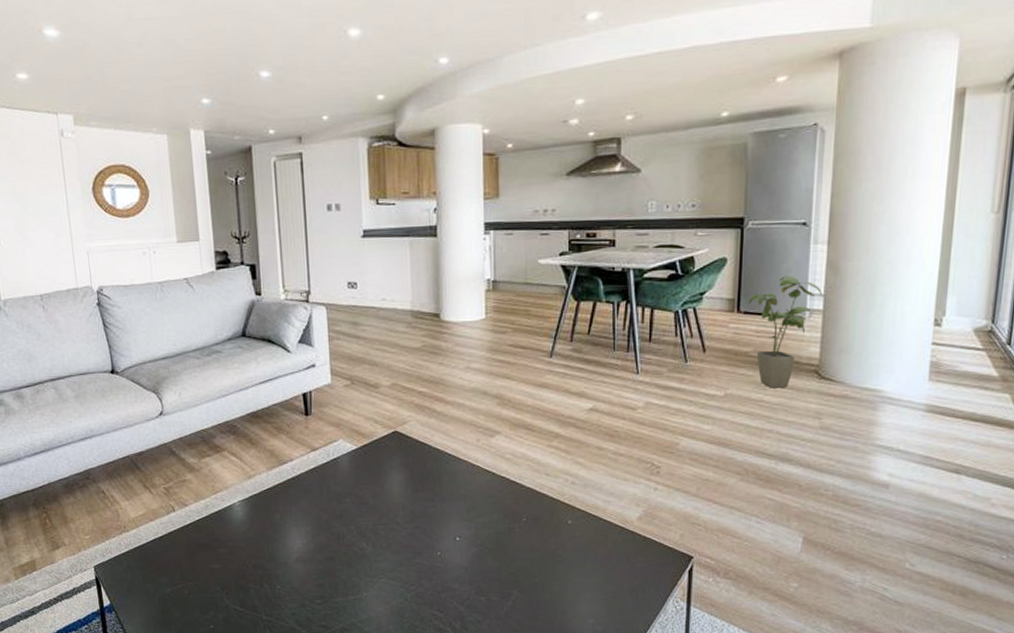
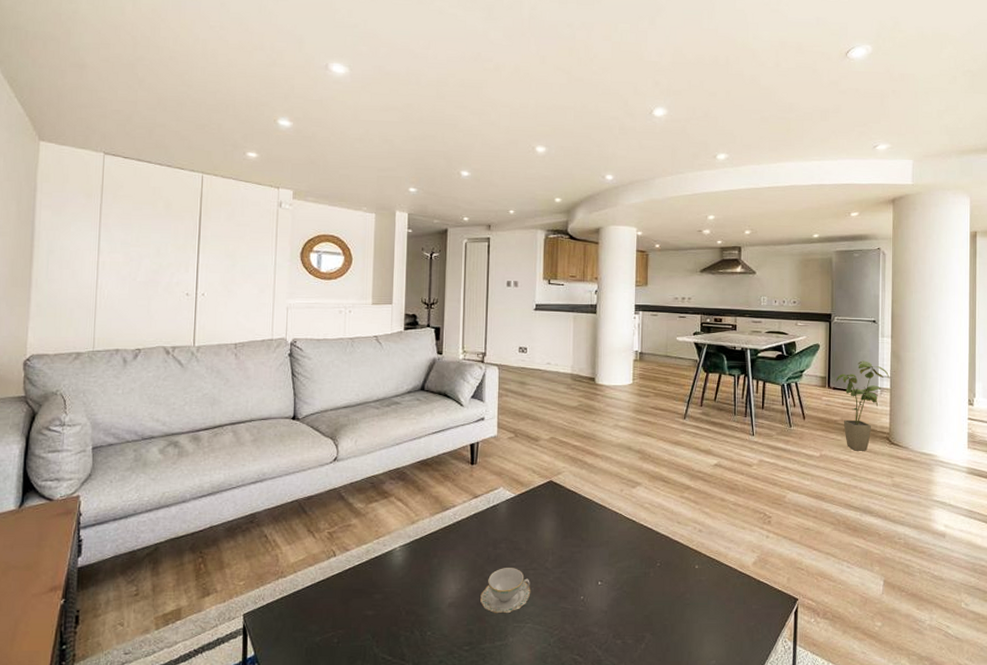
teacup: none [328,523,383,568] -> present [480,568,531,613]

